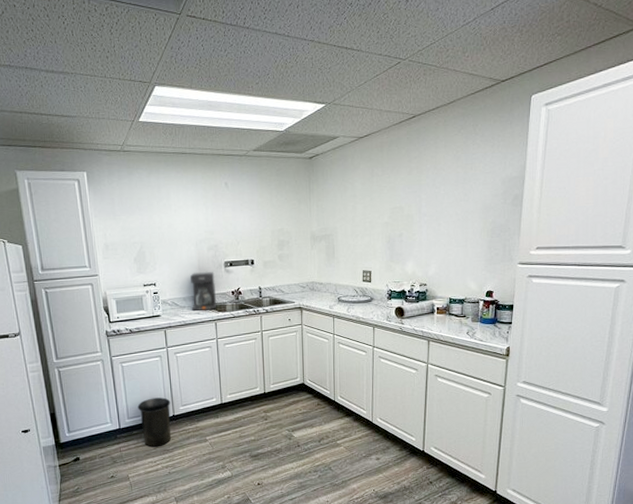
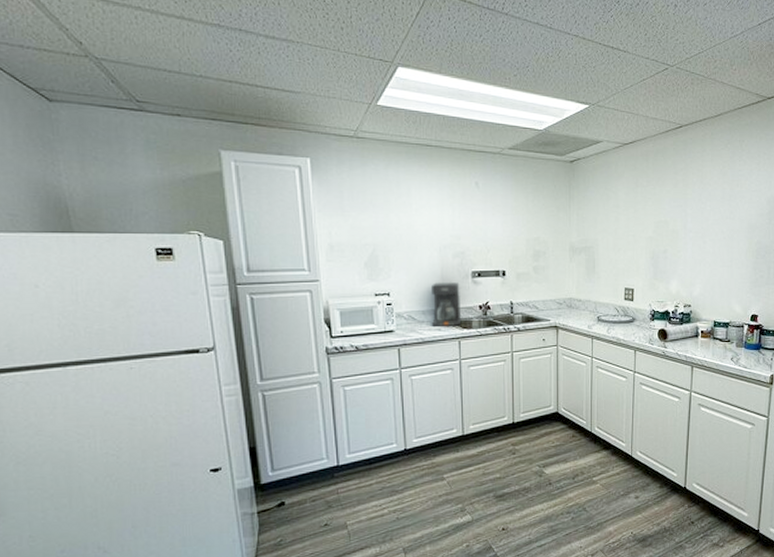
waste bin: present [137,397,171,447] -> none [361,428,403,488]

